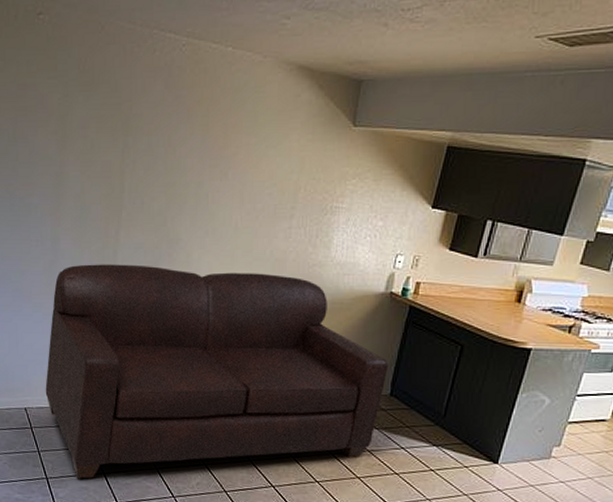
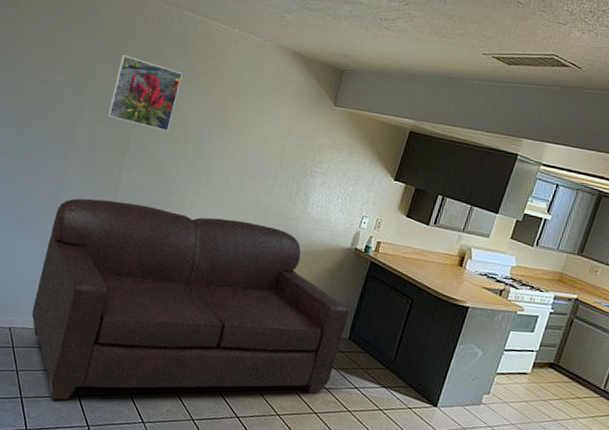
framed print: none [96,96,173,179] -> present [107,55,183,131]

